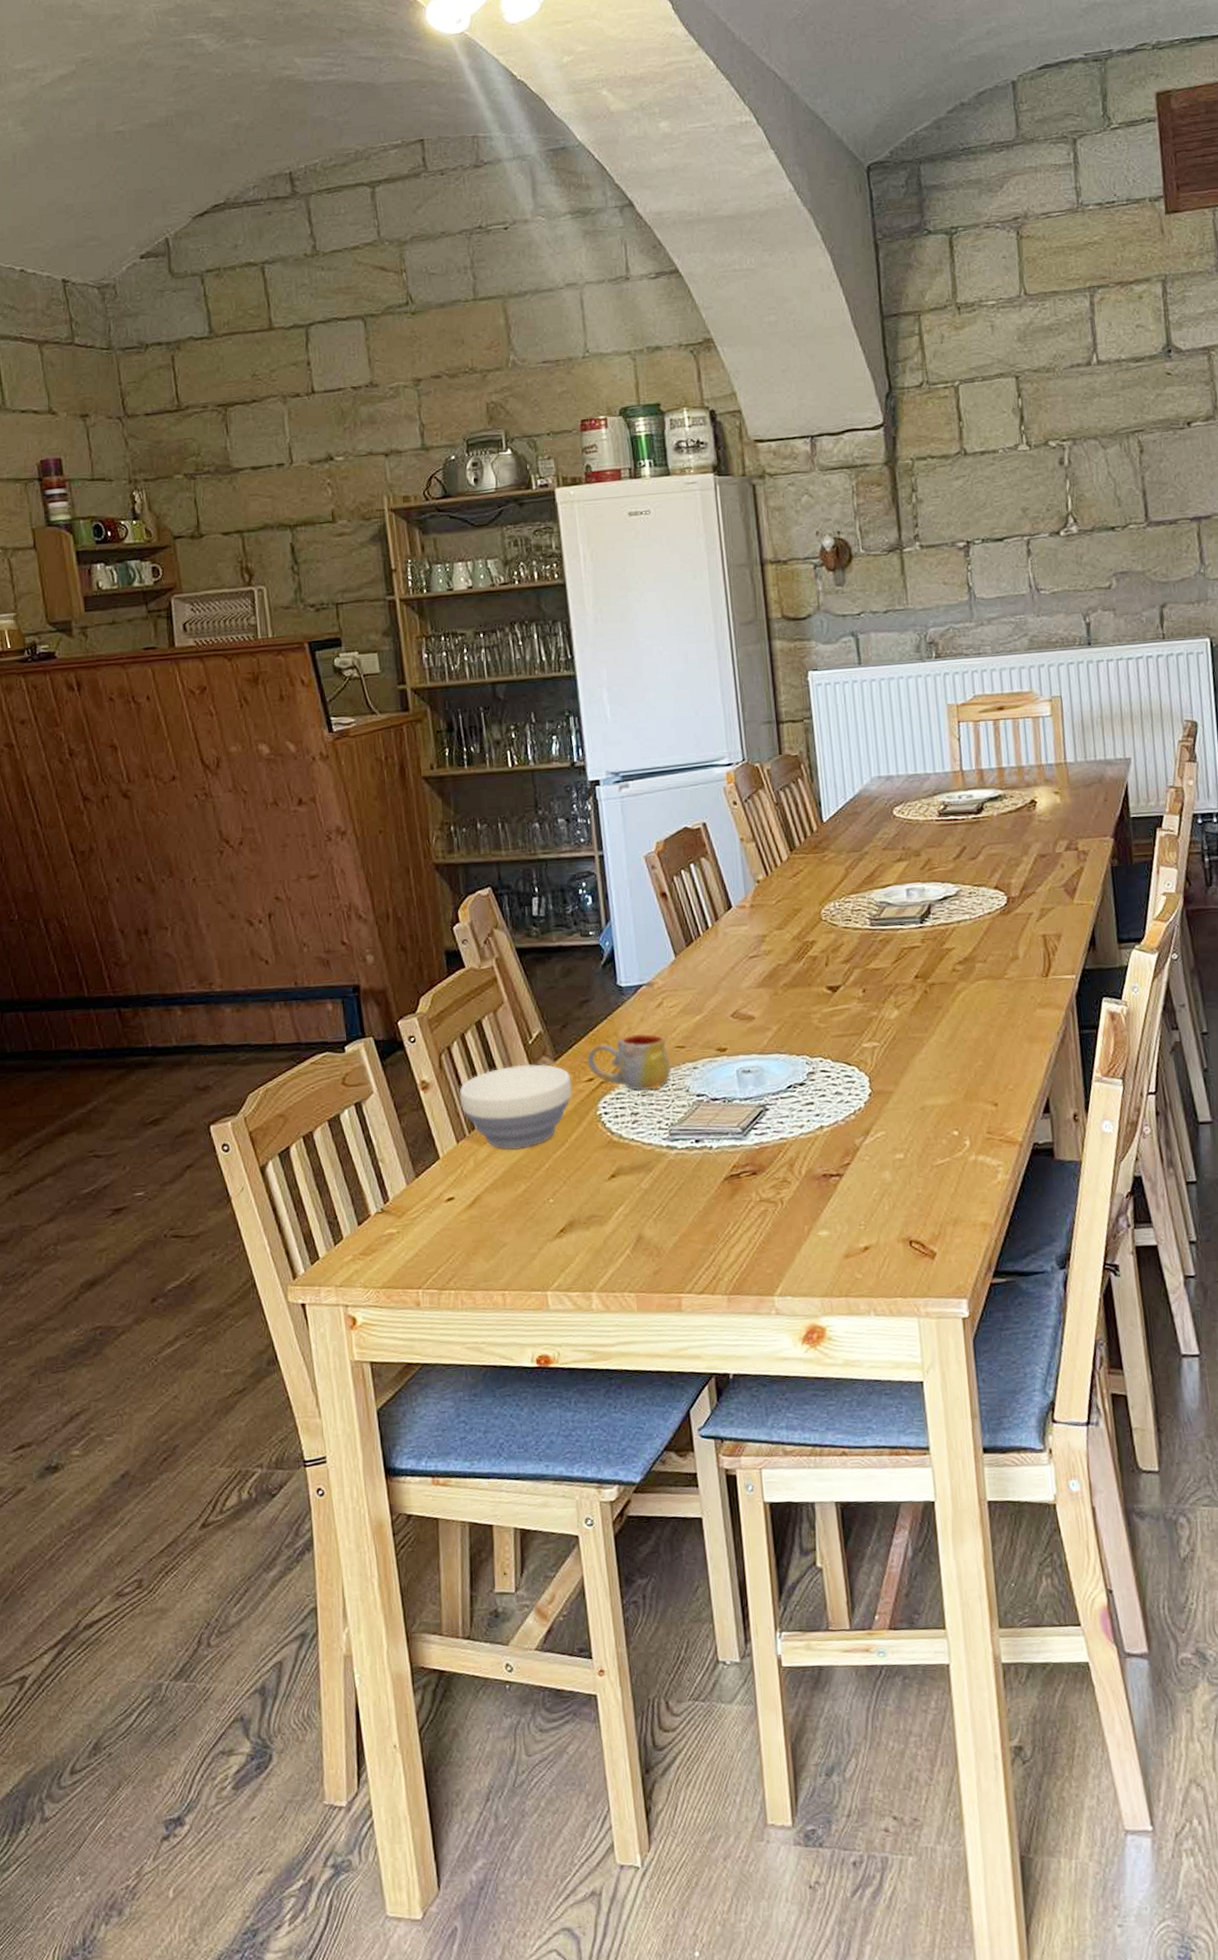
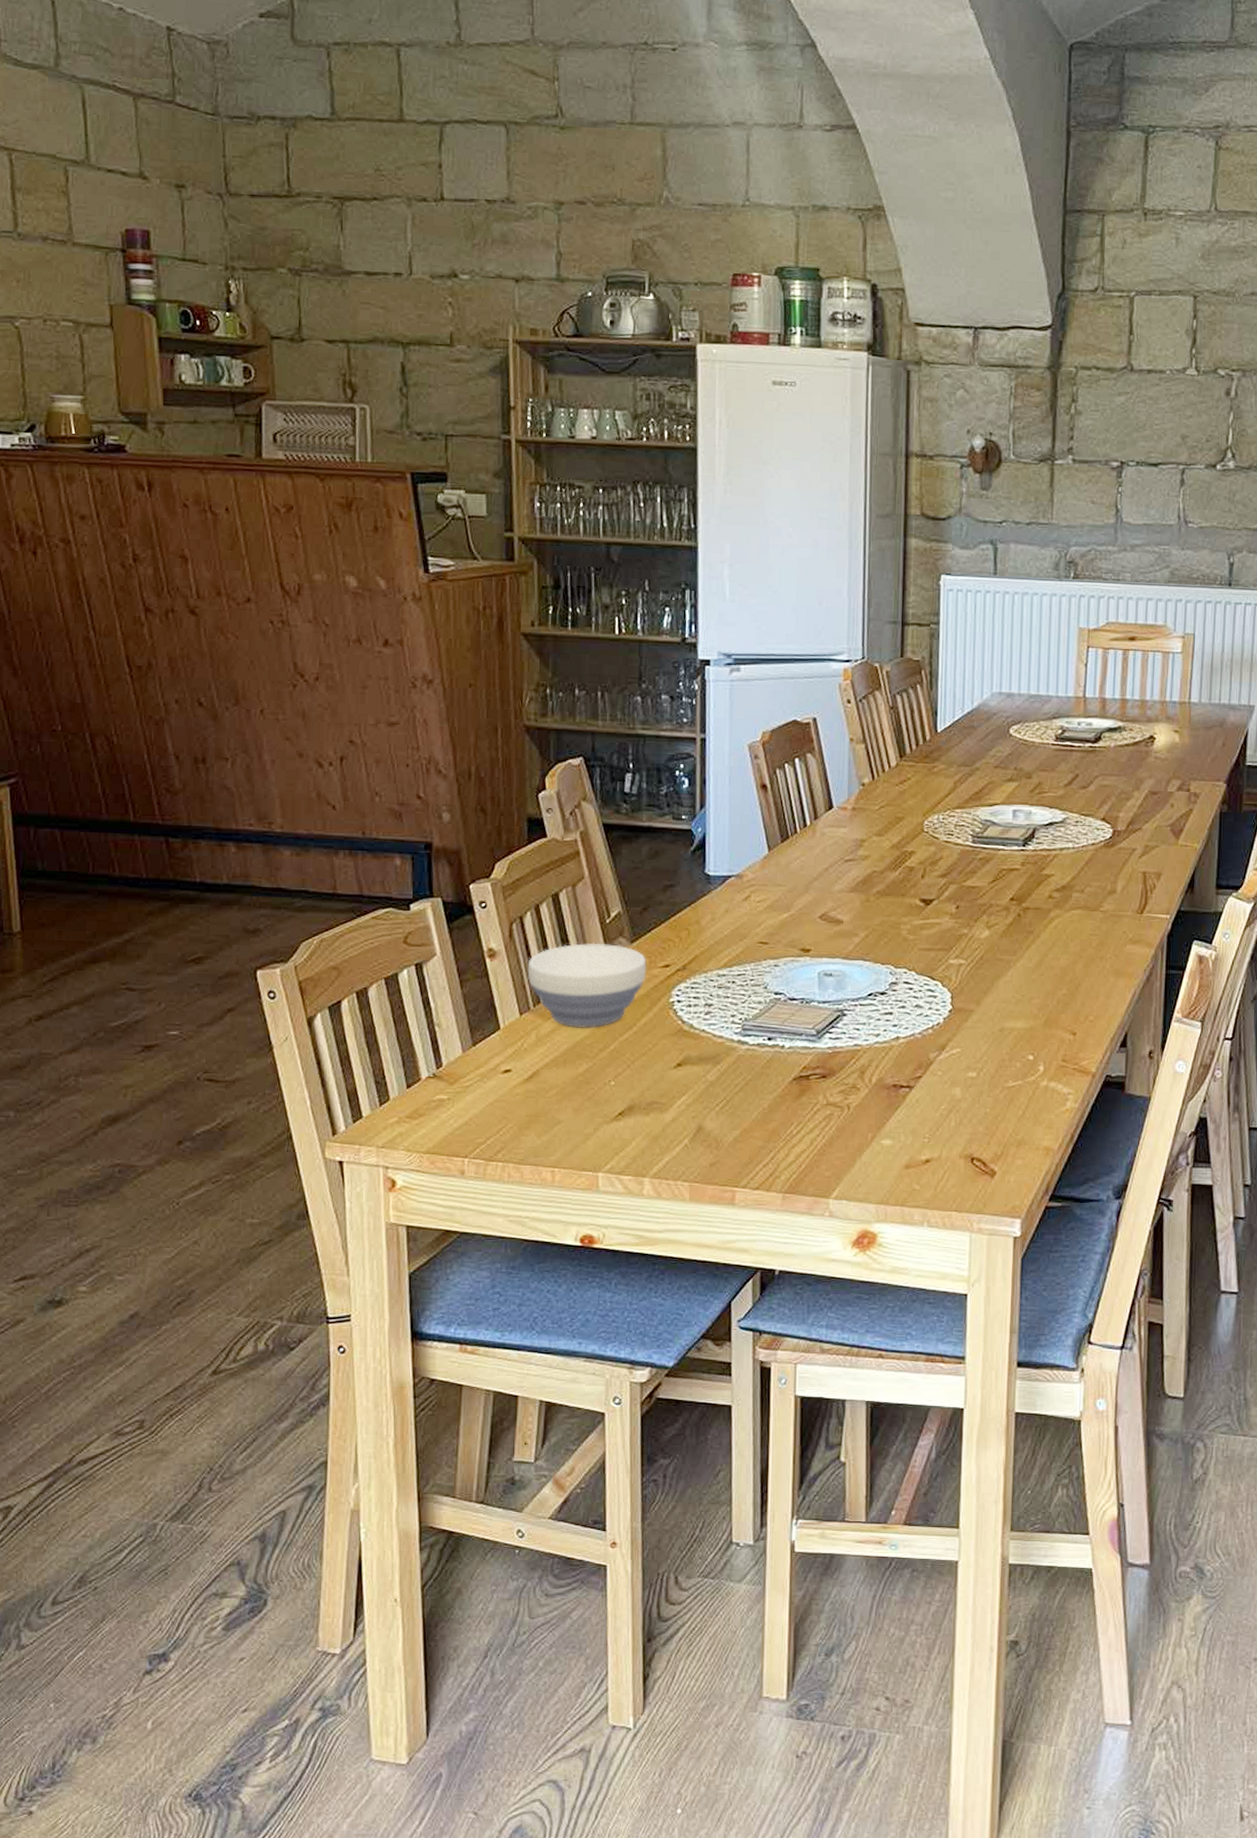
mug: present [587,1034,671,1091] -> none [664,925,752,984]

